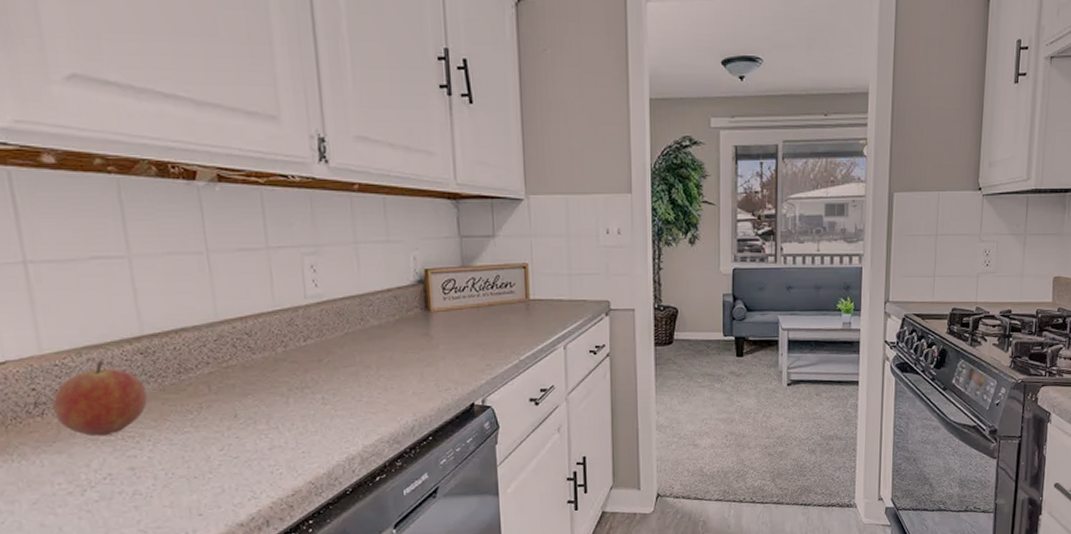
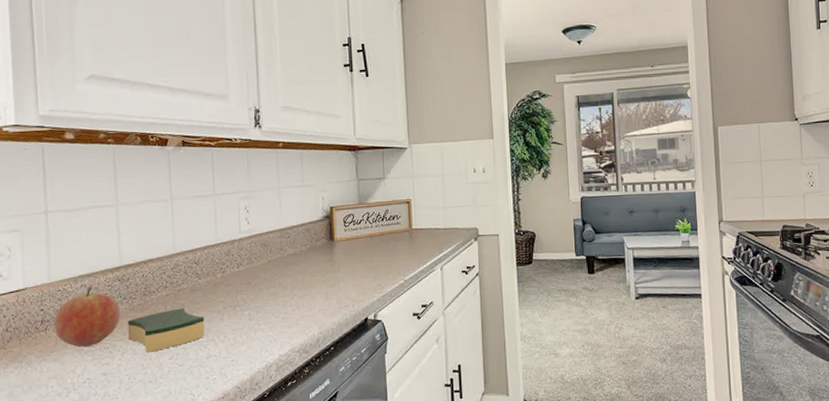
sponge: none [158,389,266,443] -> present [128,308,206,352]

